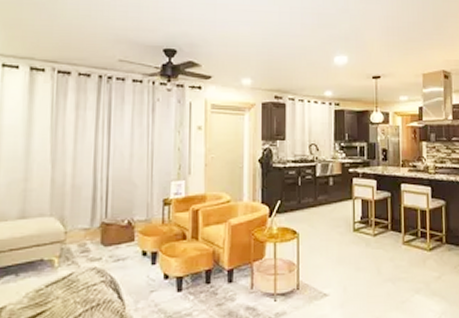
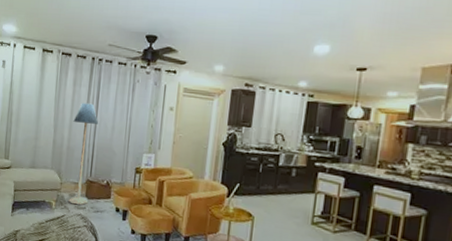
floor lamp: none [77,129,113,257] -> present [68,102,99,205]

